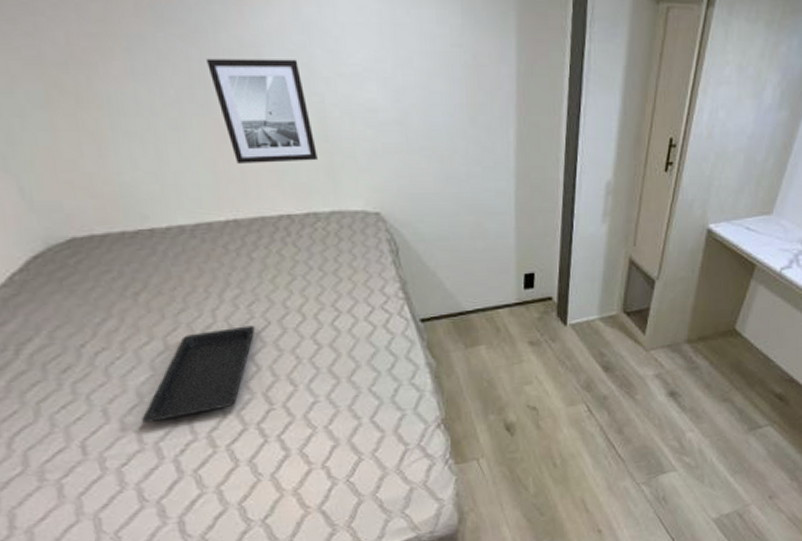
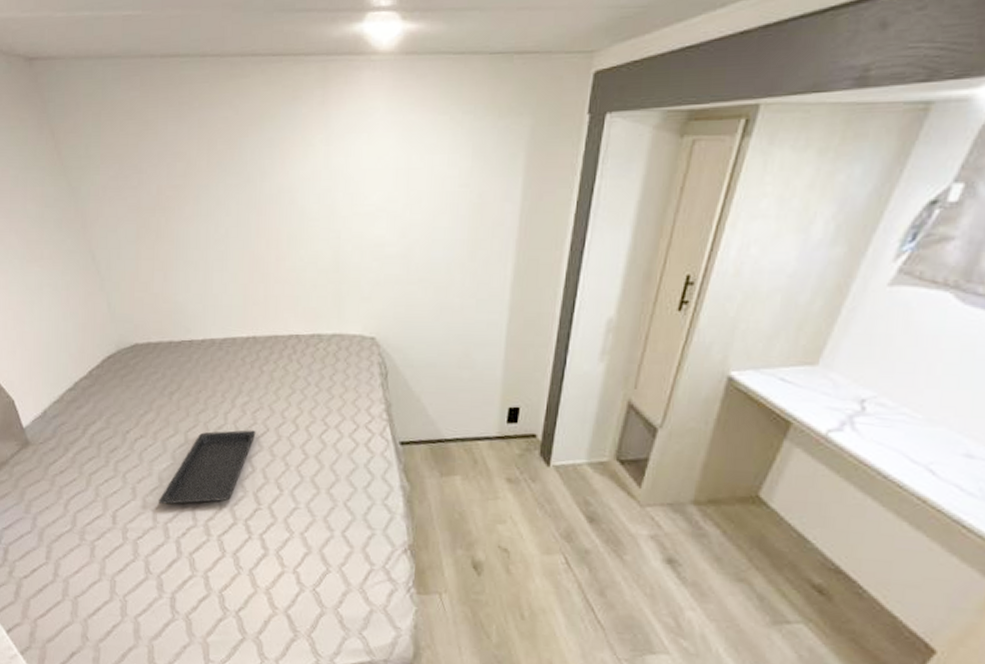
wall art: present [207,58,318,164] -> none [252,201,328,290]

